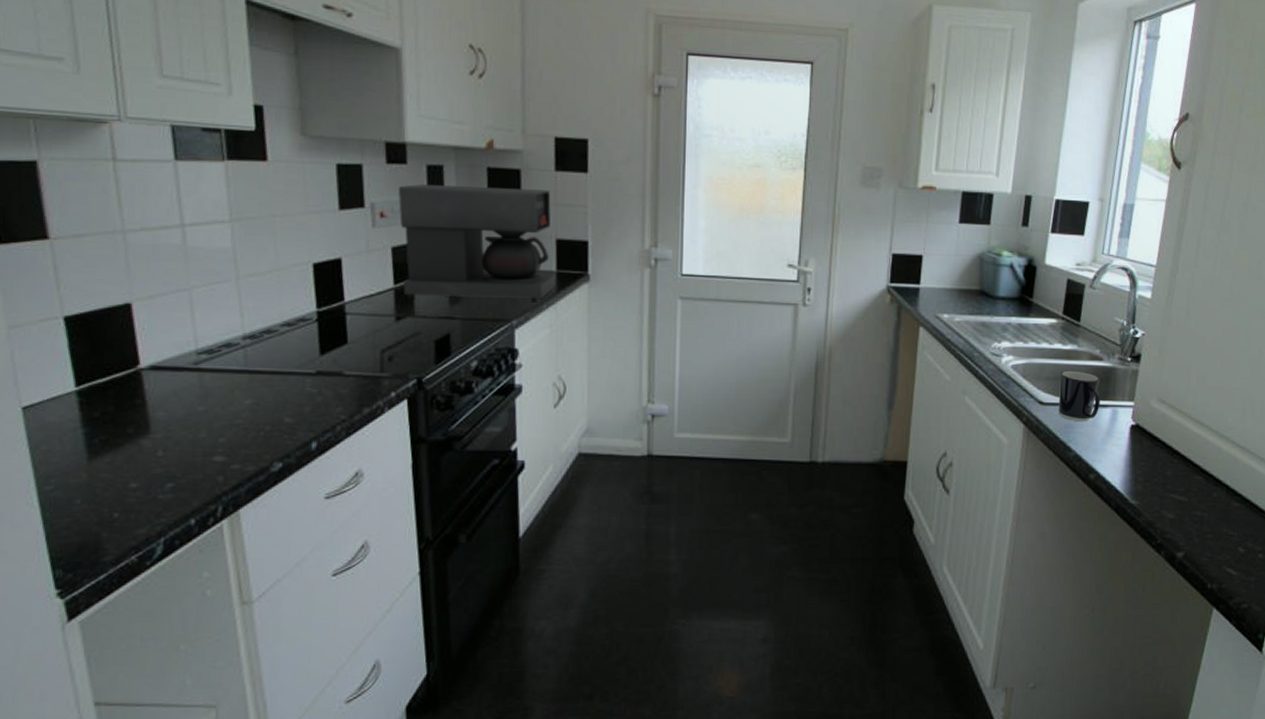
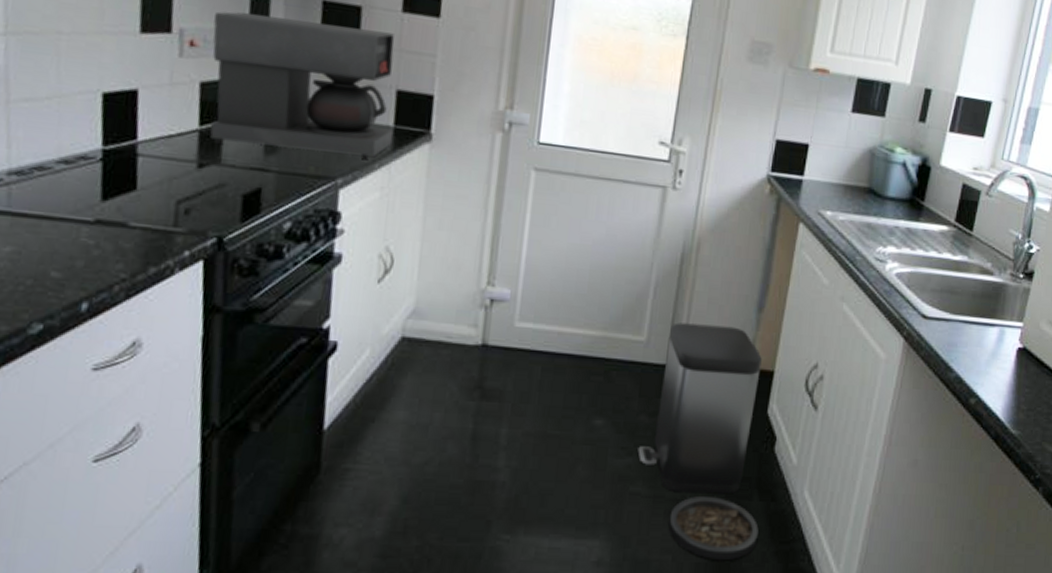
pedal bin: none [791,424,895,574] -> present [637,323,762,493]
pet bowl: none [824,577,904,633] -> present [668,496,759,561]
mug: present [1058,370,1100,422] -> none [942,283,989,341]

